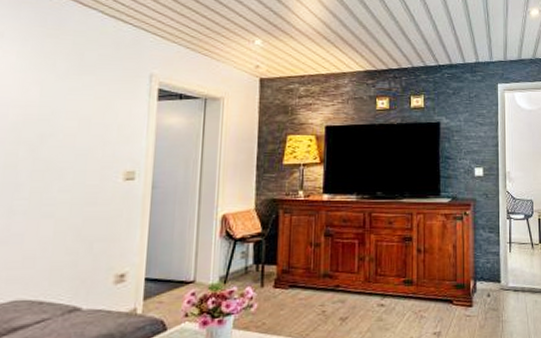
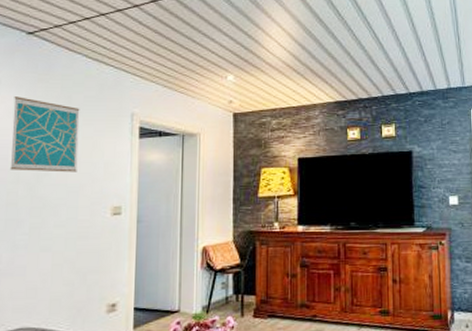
wall art: none [9,51,93,134] -> present [9,97,80,172]

